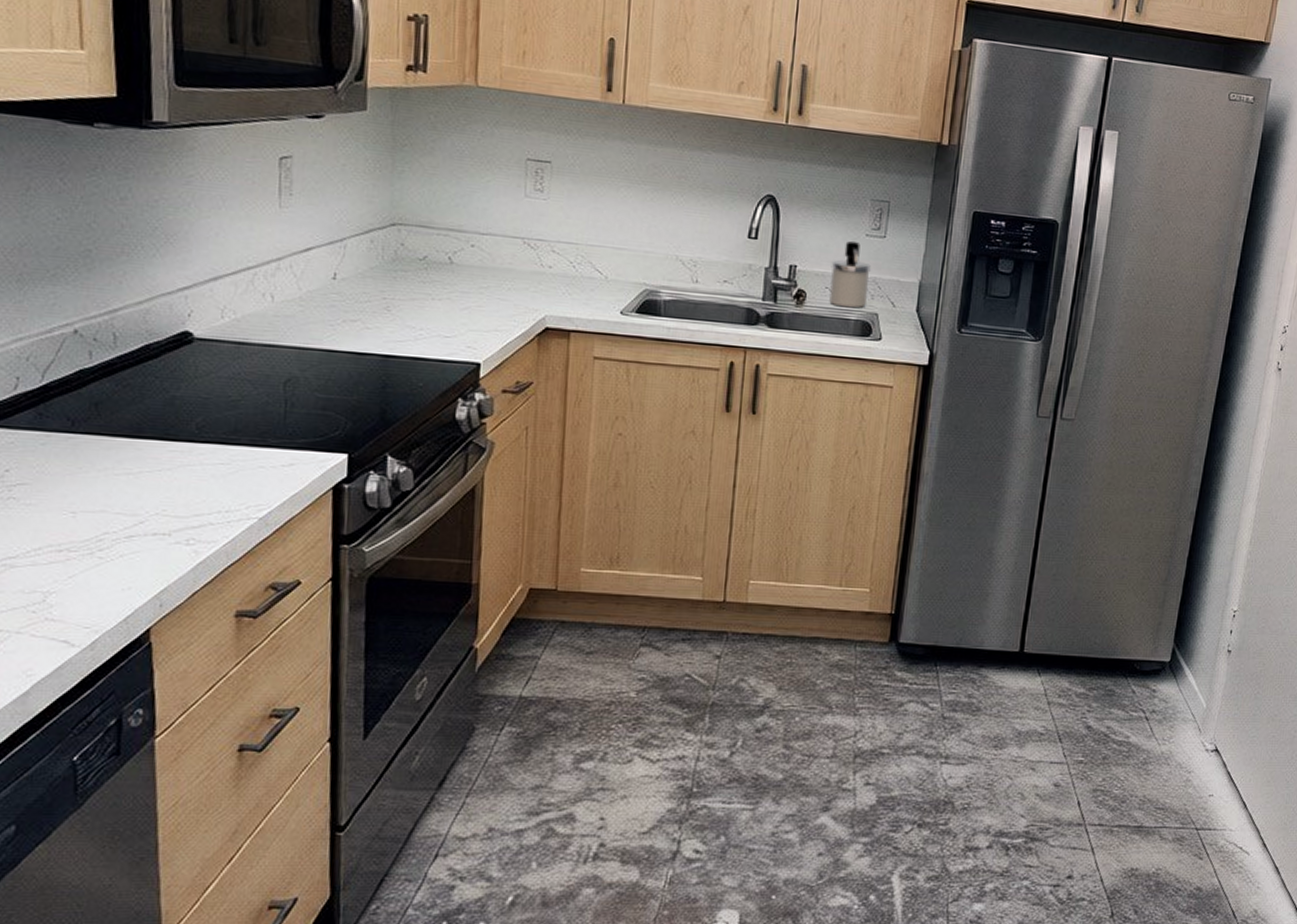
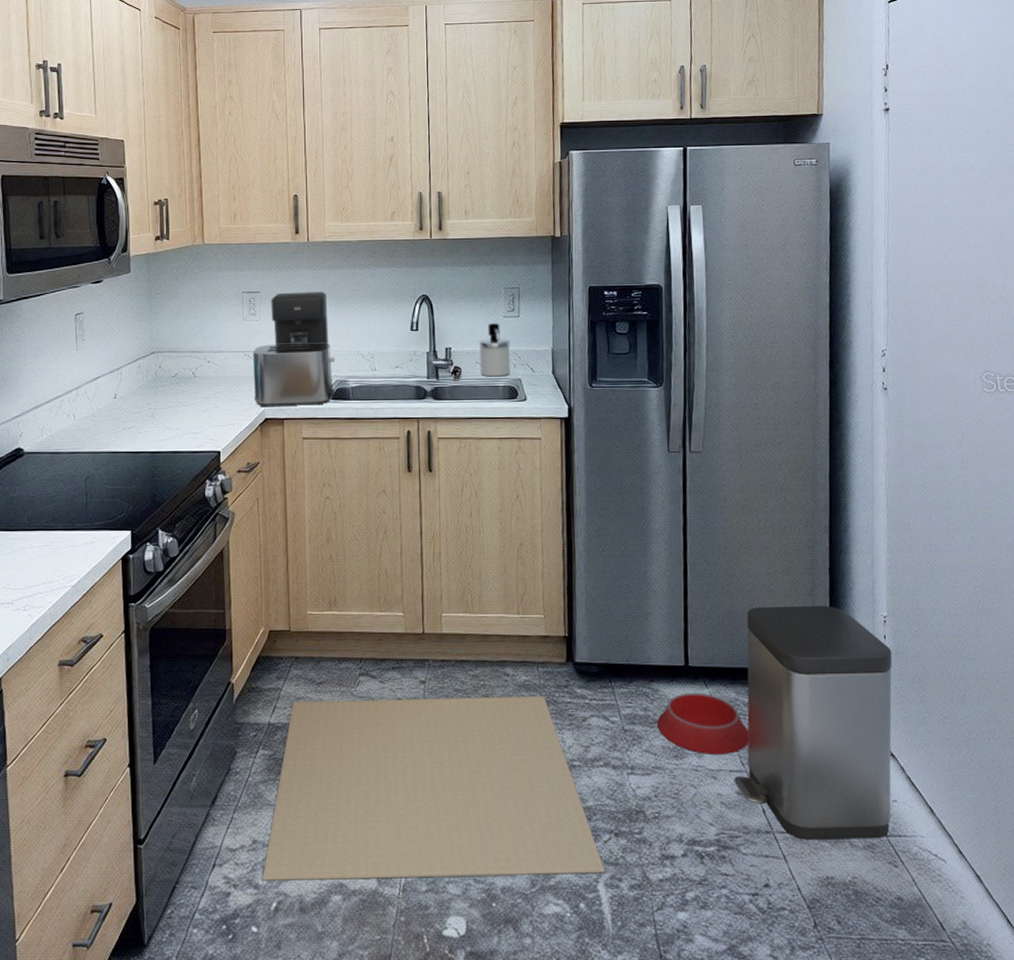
door mat: none [497,672,902,873] -> present [262,696,605,881]
toaster: none [533,232,646,319] -> present [252,342,336,407]
coffee maker: none [564,167,642,285] -> present [271,292,332,377]
pet bowl: none [980,680,1077,745] -> present [657,692,750,754]
pedal bin: none [1053,594,1236,833] -> present [734,605,893,840]

